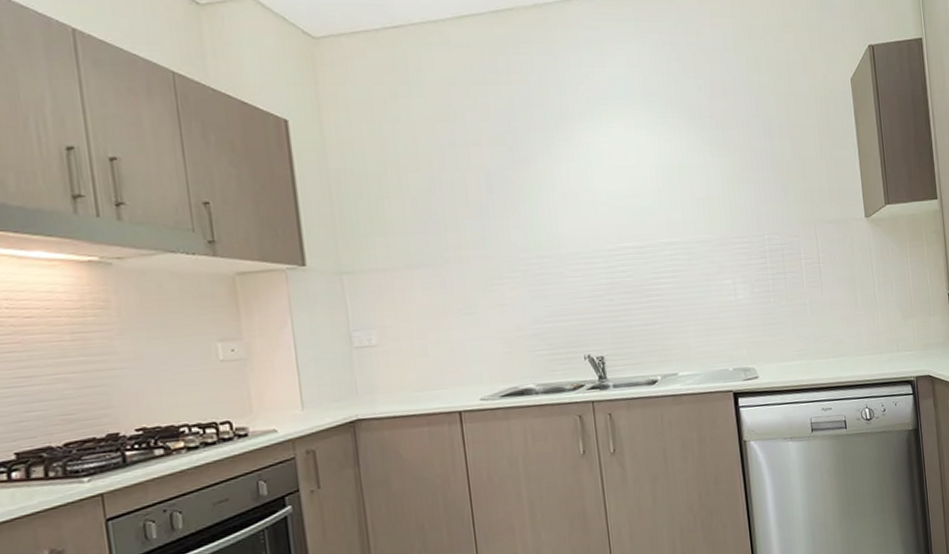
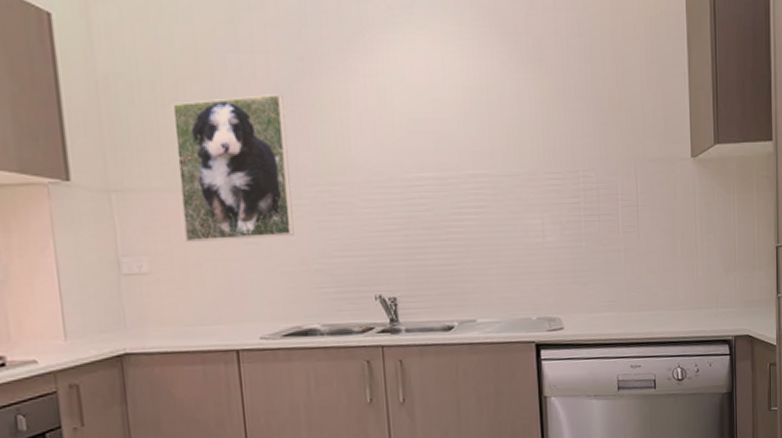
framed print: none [397,179,509,316] -> present [172,93,294,242]

